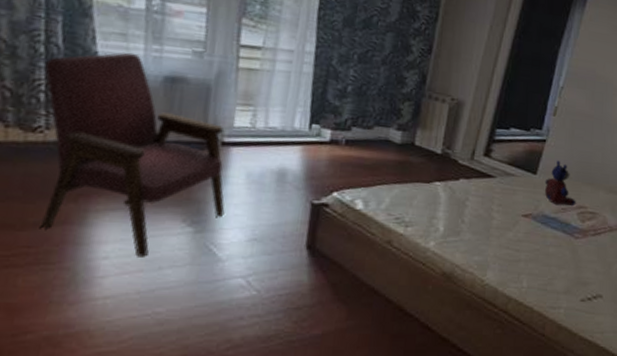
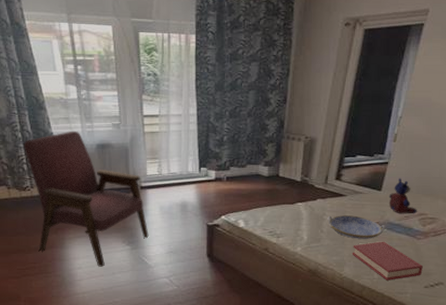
serving tray: none [471,201,540,235] -> present [327,215,386,239]
hardback book: none [497,238,580,291] -> present [352,241,423,280]

